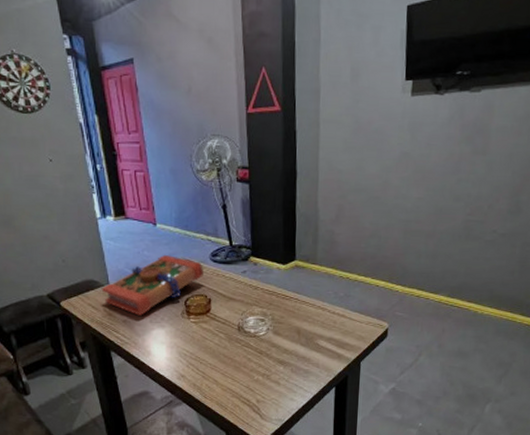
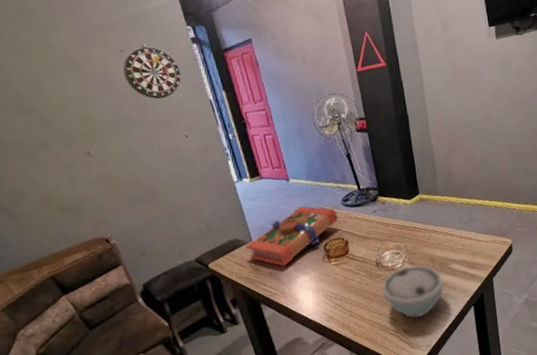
bowl: none [239,335,307,391] -> present [381,264,444,318]

